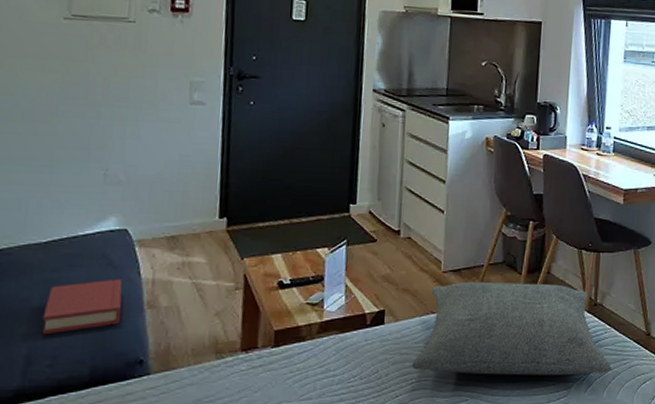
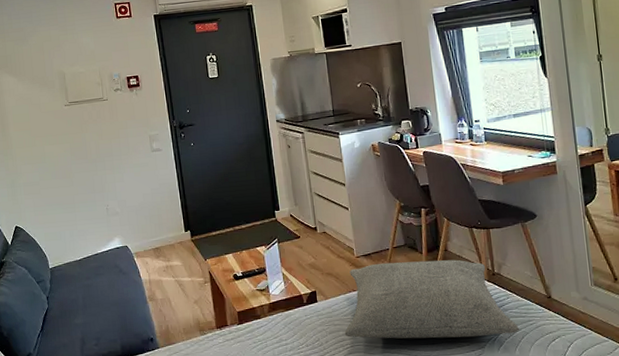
hardback book: present [42,278,123,335] -> none [86,281,134,324]

